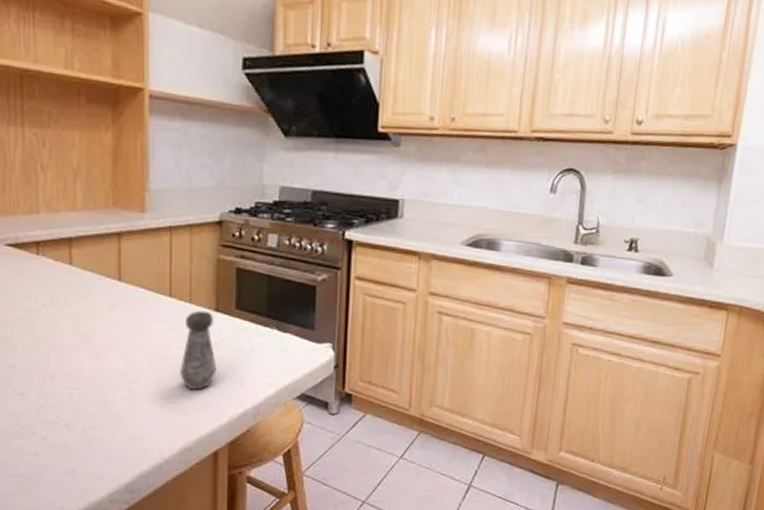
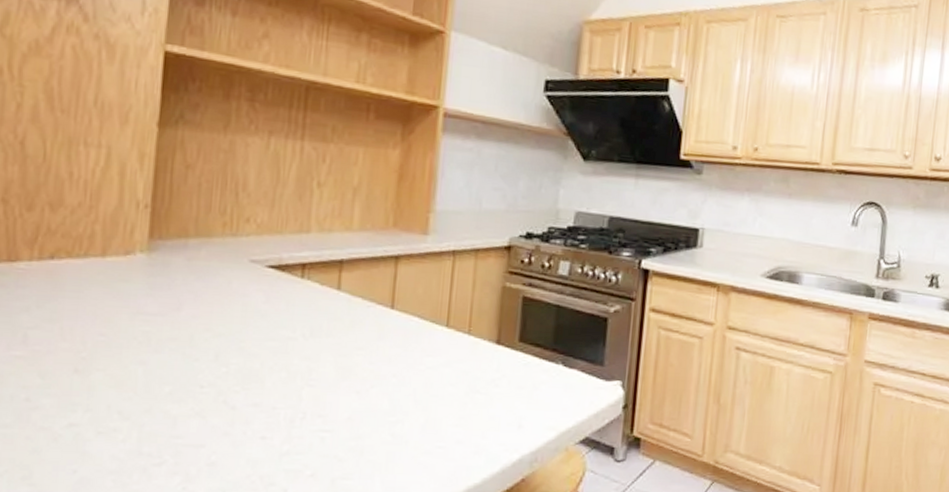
salt shaker: present [180,310,217,389] -> none [451,343,494,432]

